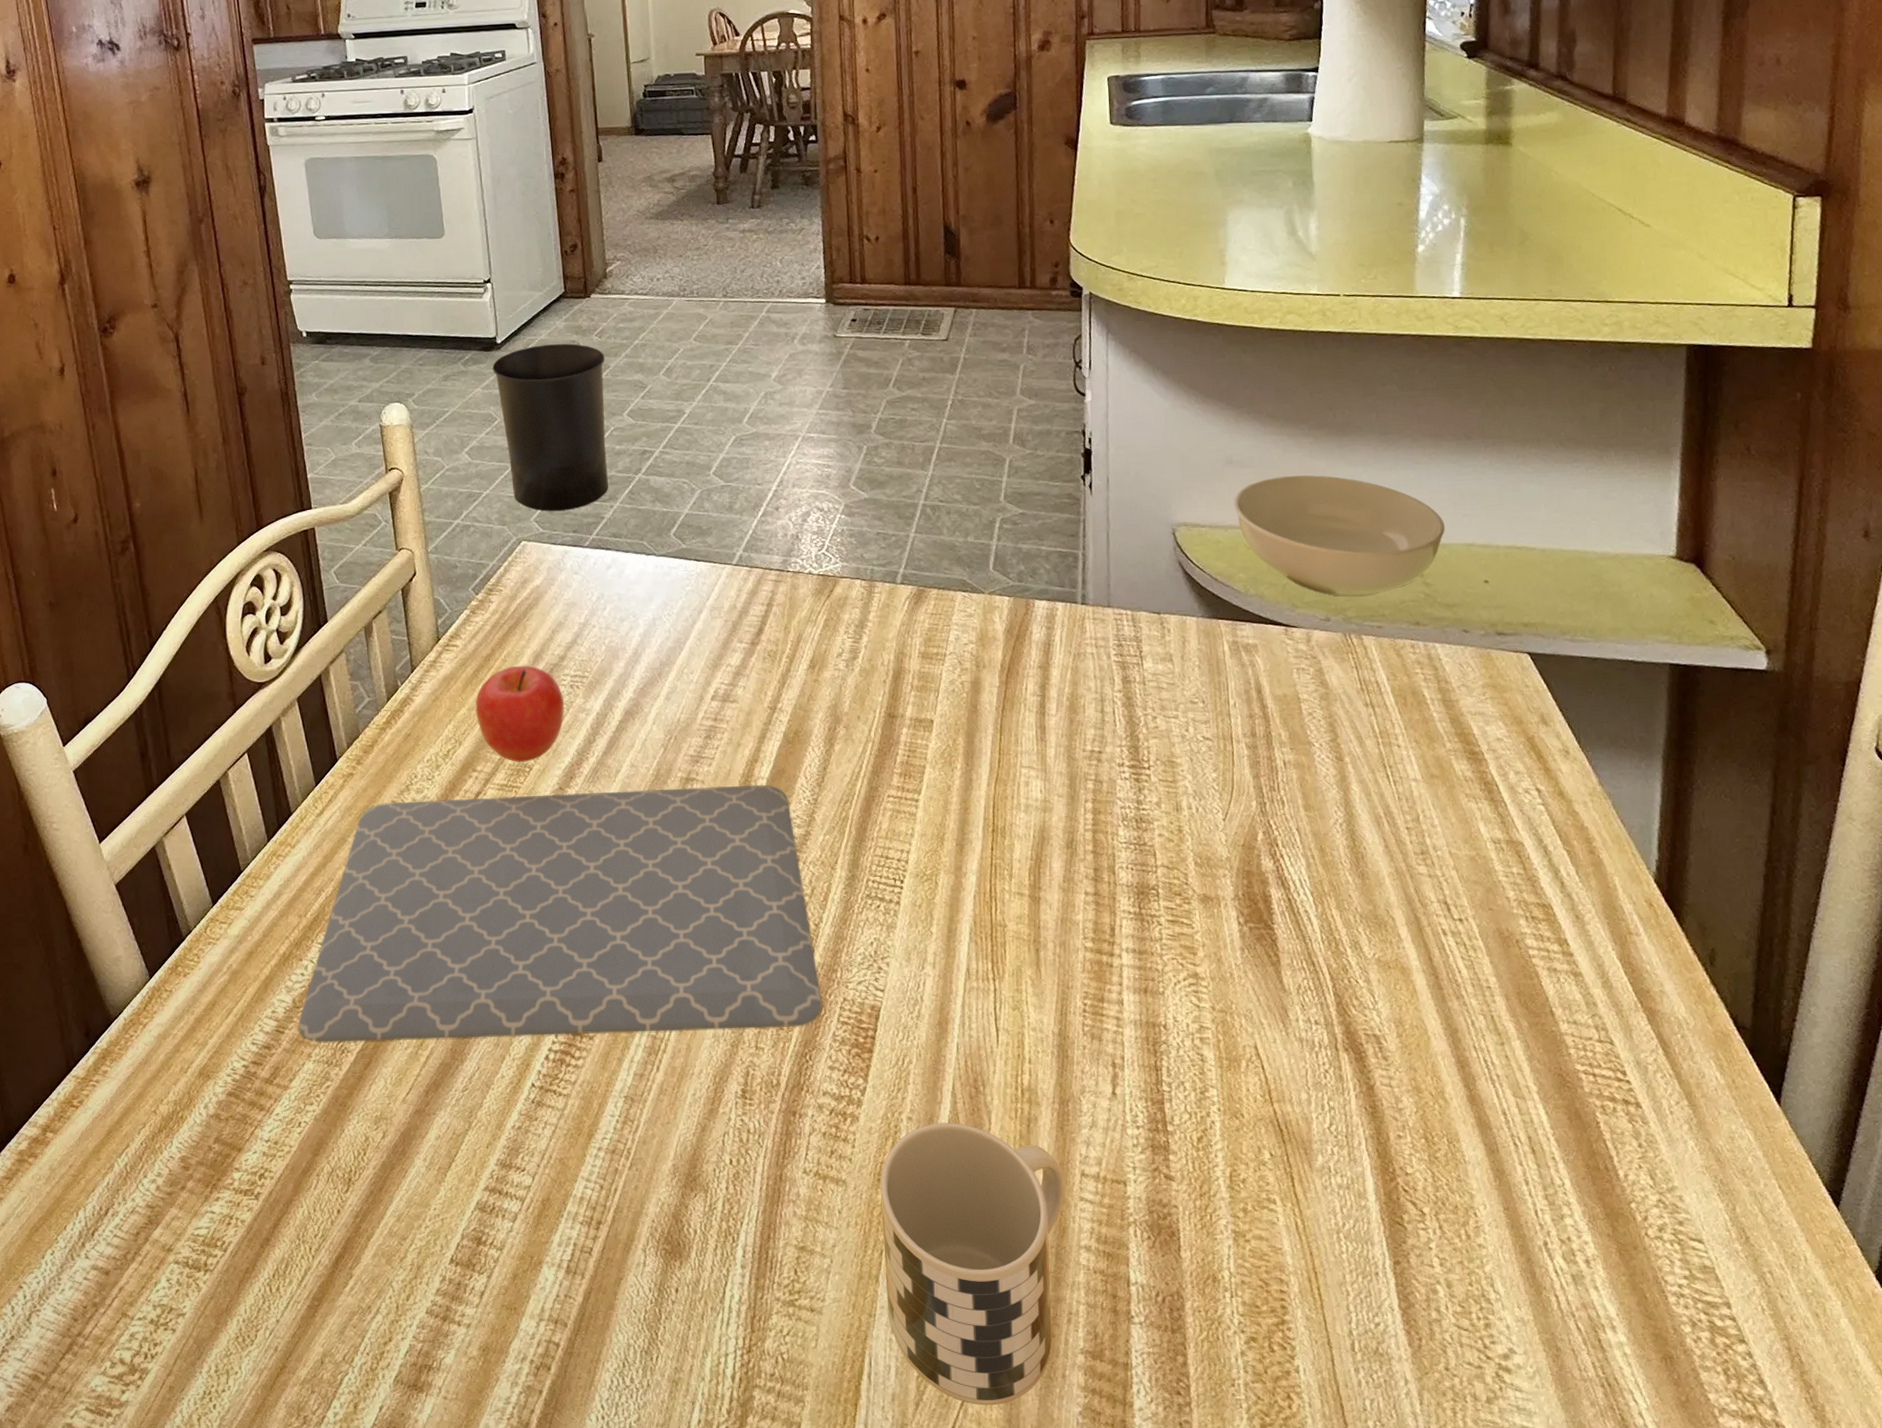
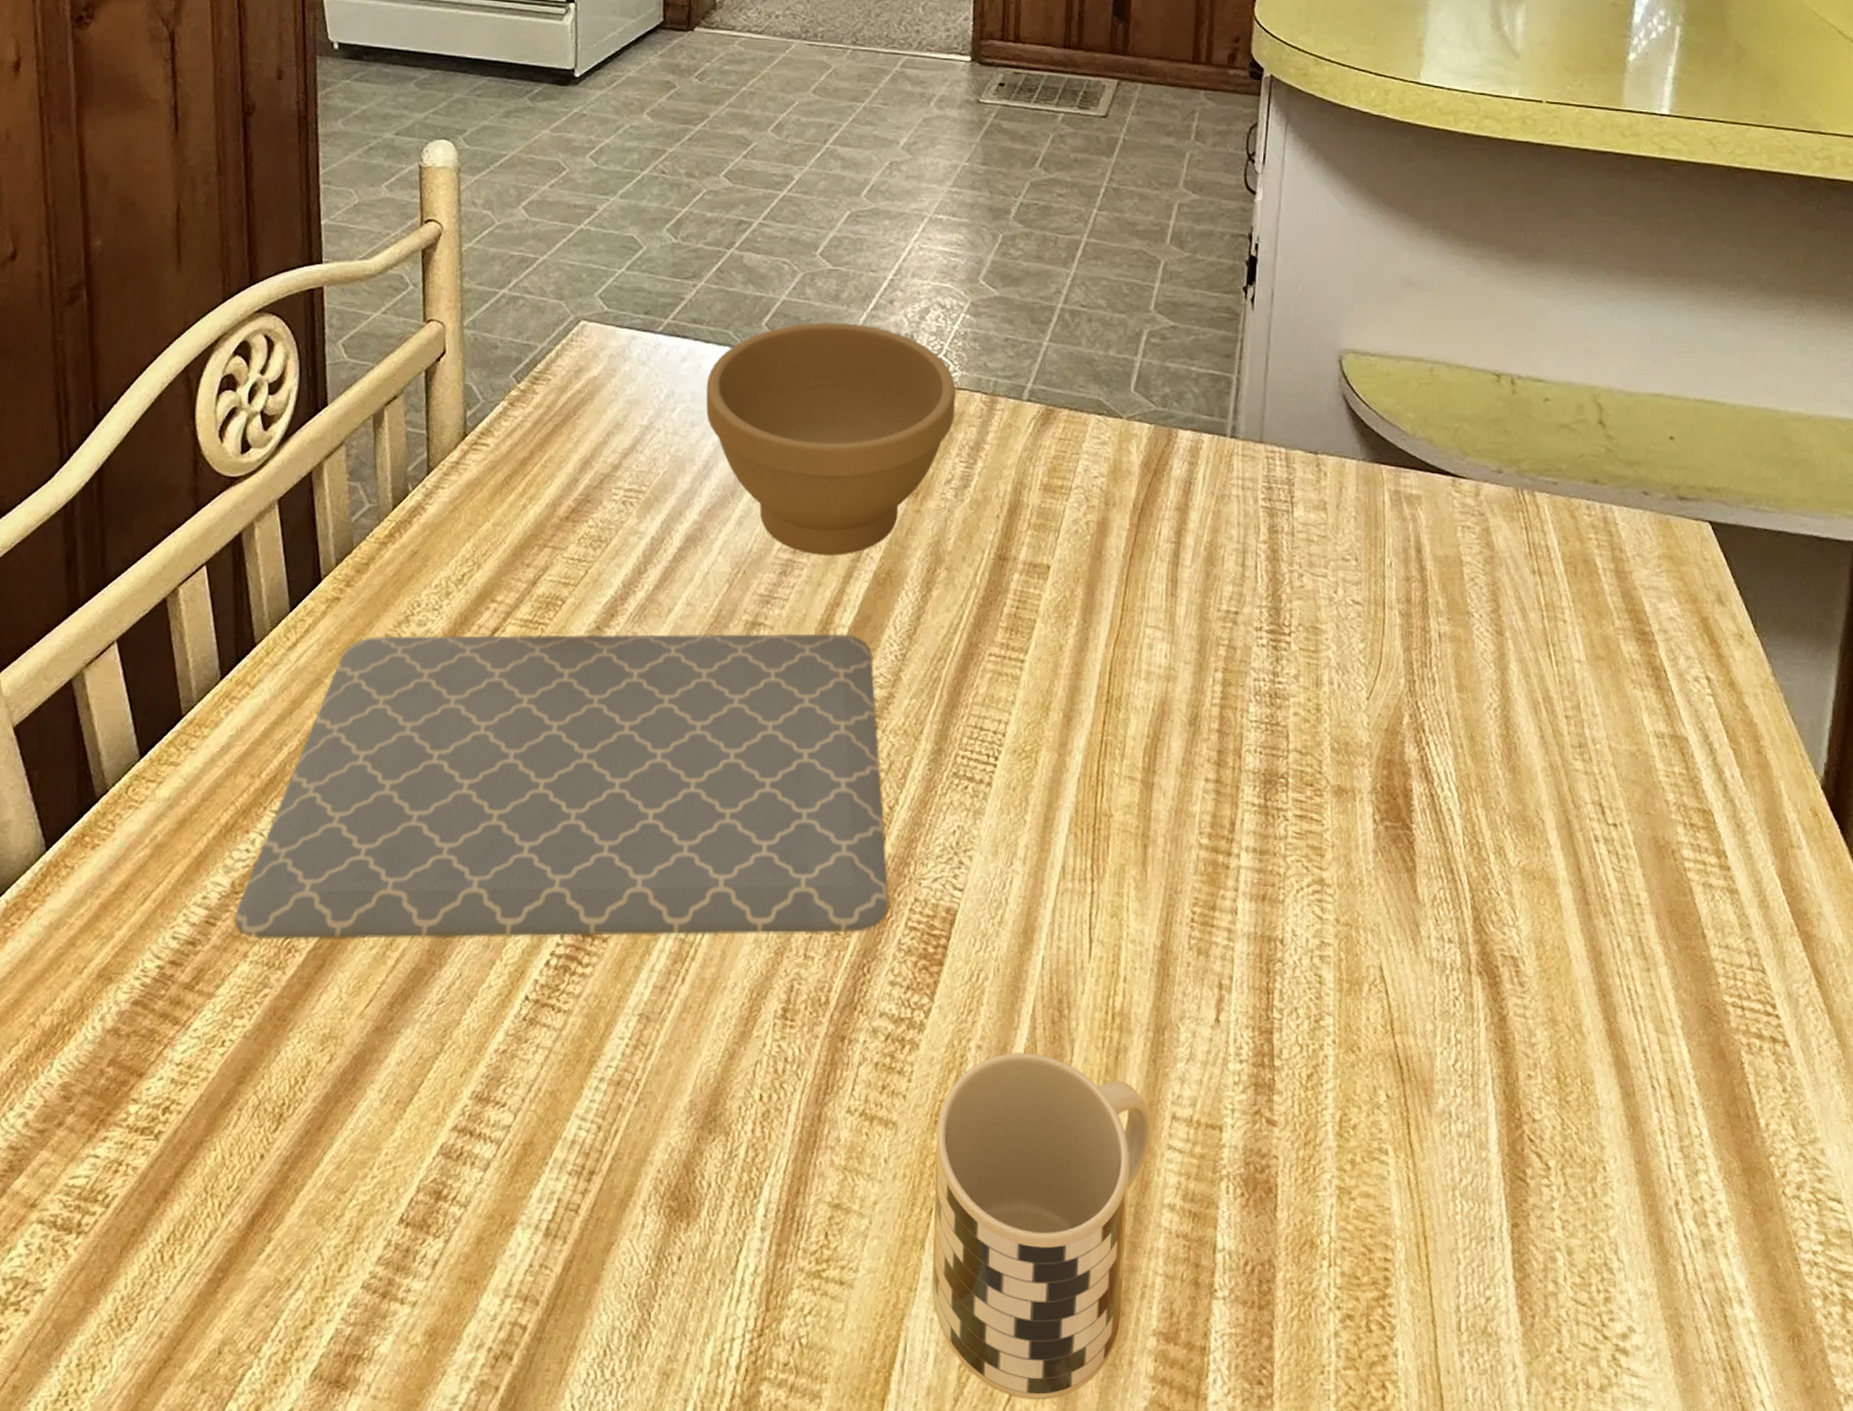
fruit: present [475,665,564,762] -> none [502,473,613,593]
waste bin: present [492,343,608,511] -> none [566,83,705,287]
bowl: none [629,529,840,721] -> present [706,322,956,556]
bowl: present [1233,475,1445,597] -> none [1408,303,1633,447]

